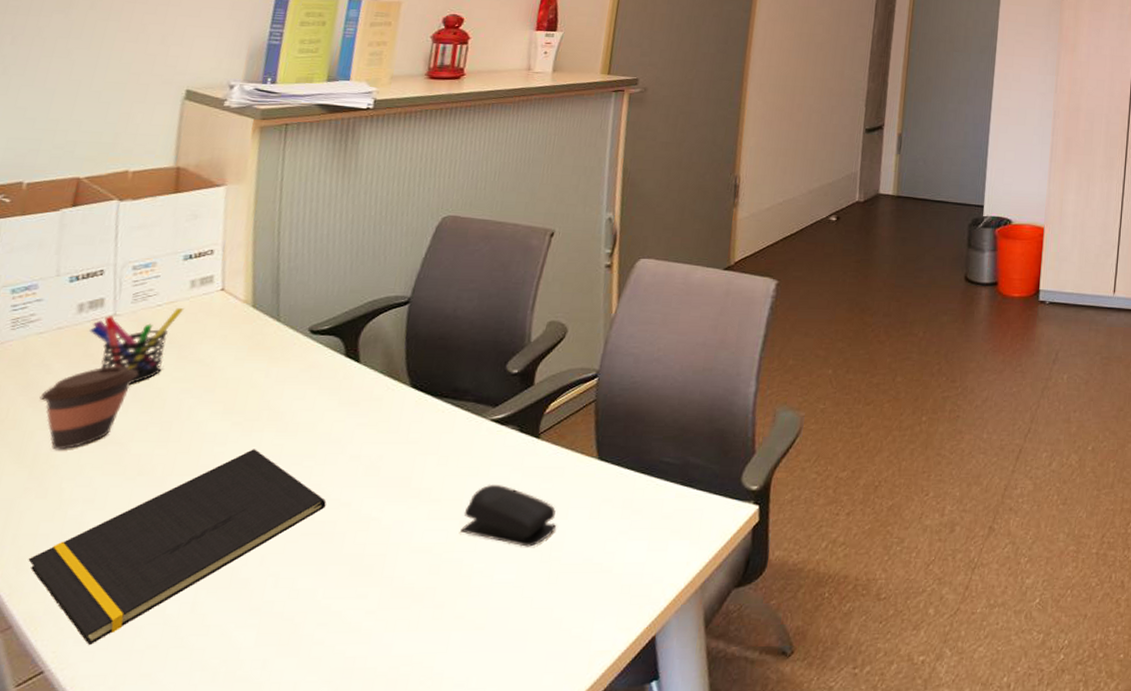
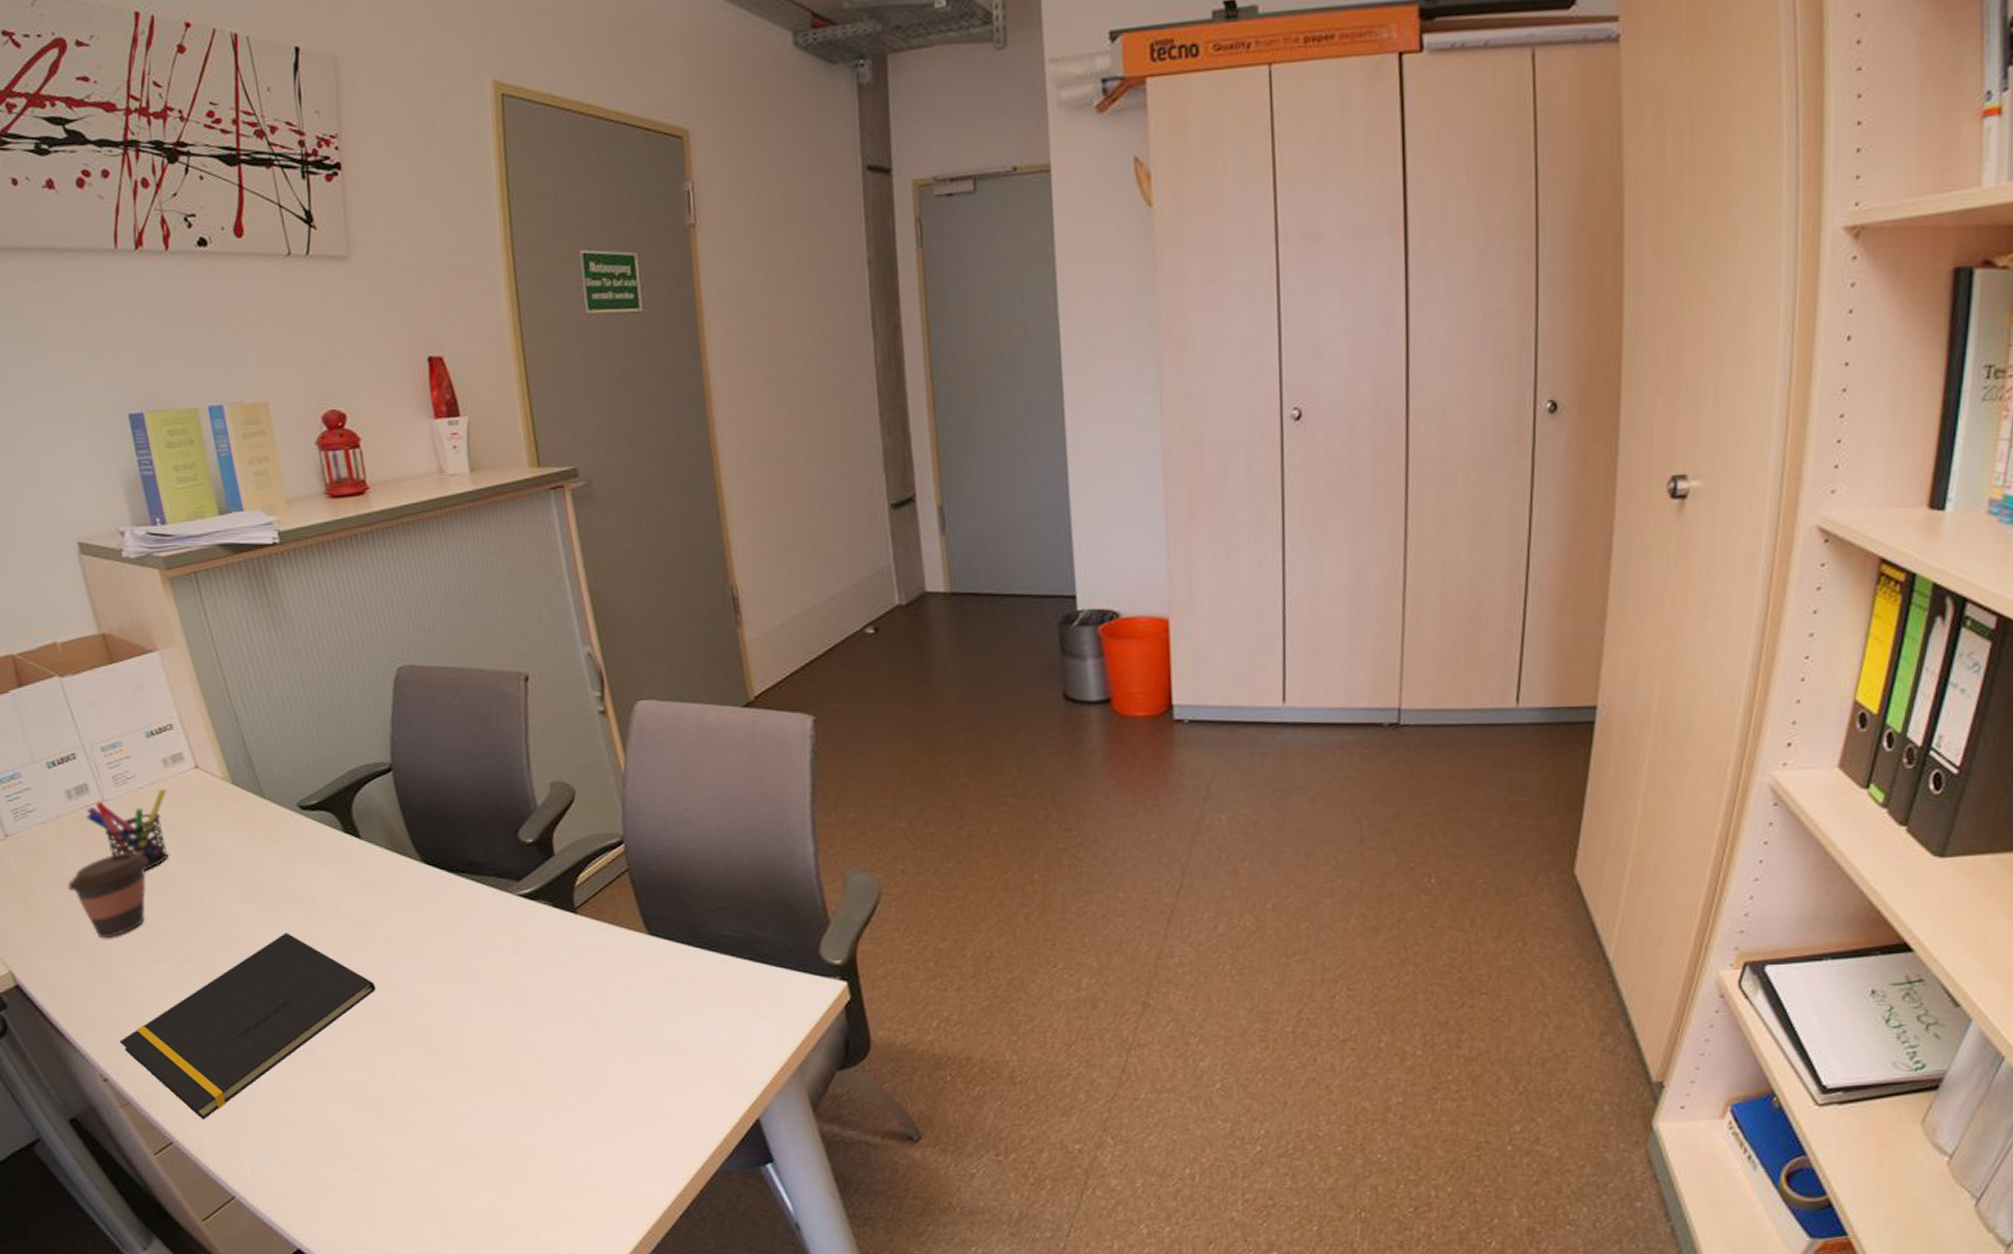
stapler: present [460,484,556,547] -> none [518,963,621,1028]

